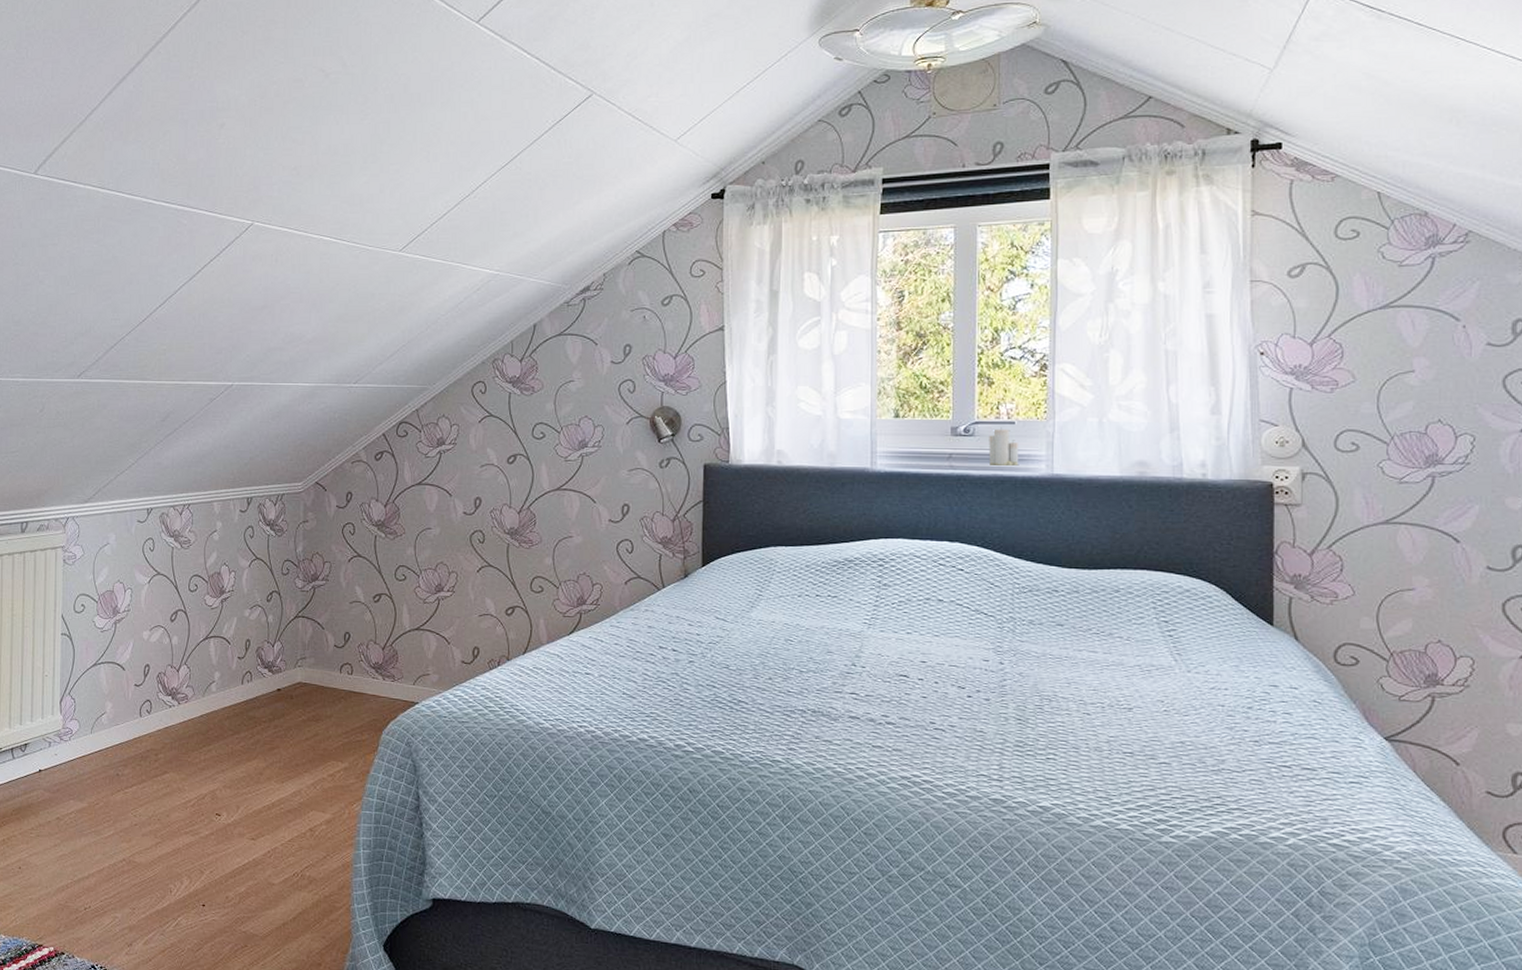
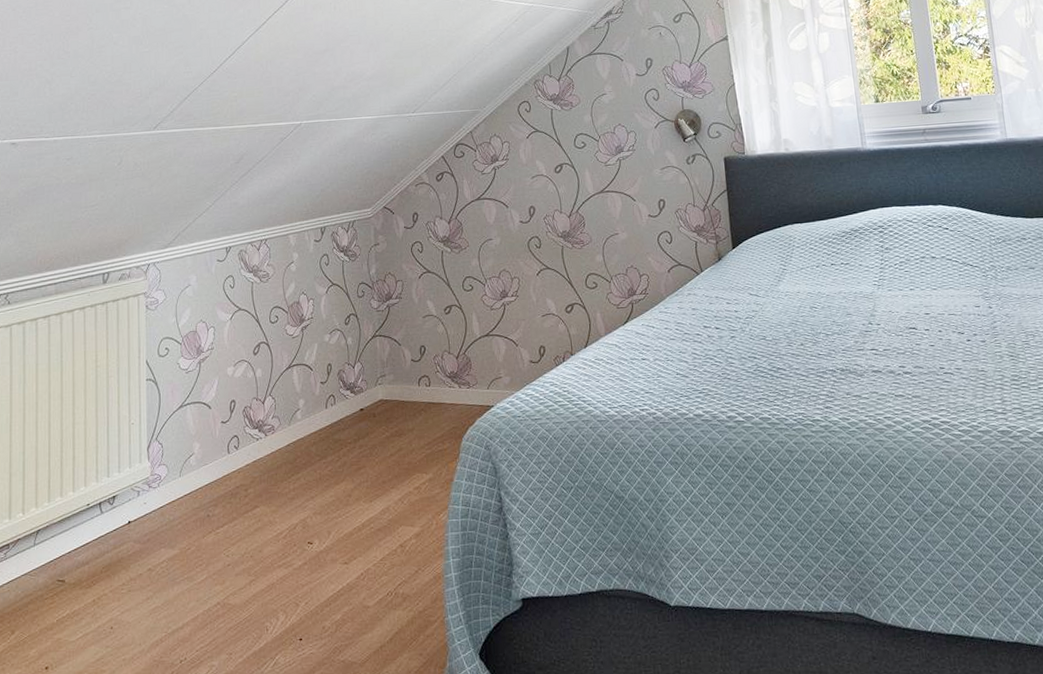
candle: present [988,427,1019,466] -> none [952,103,980,136]

